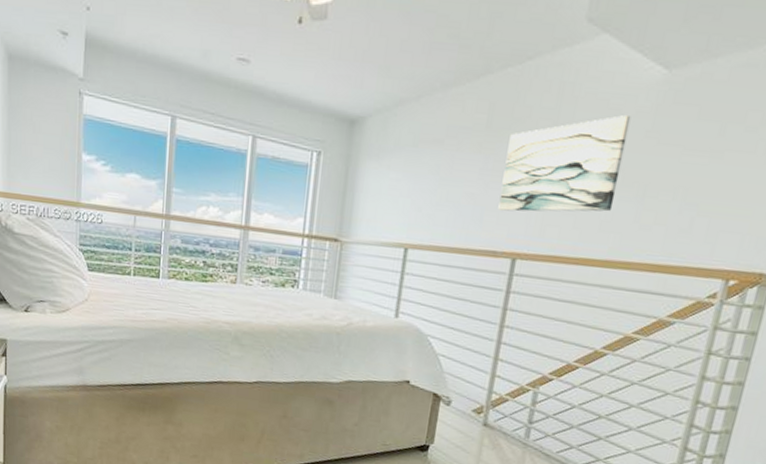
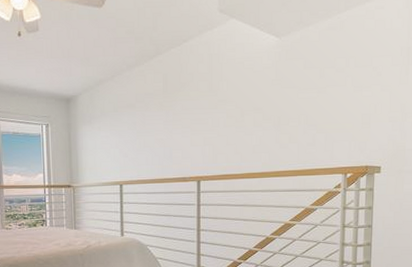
wall art: present [498,114,631,212] -> none [181,71,260,148]

